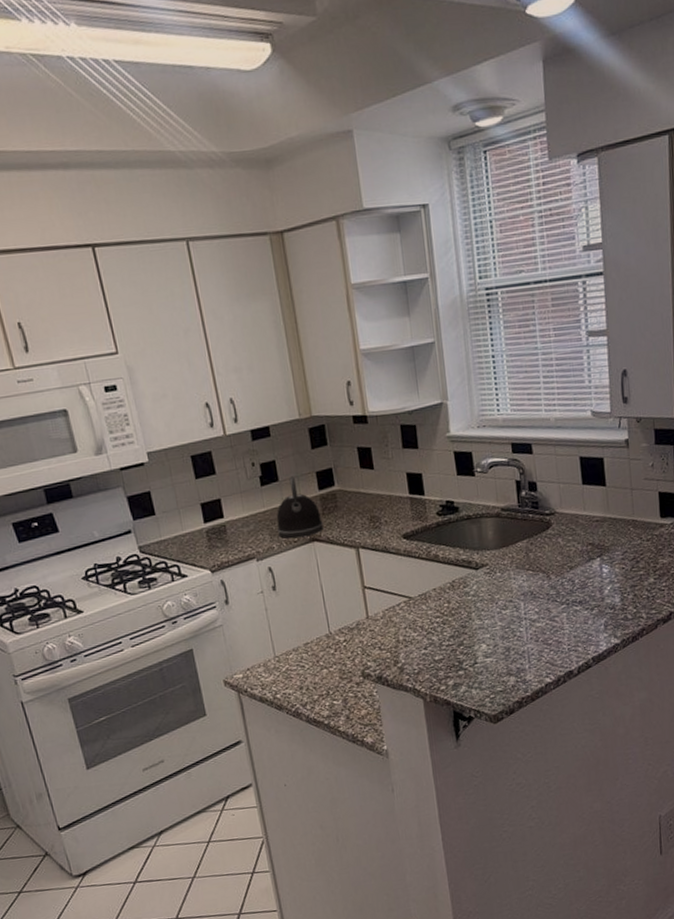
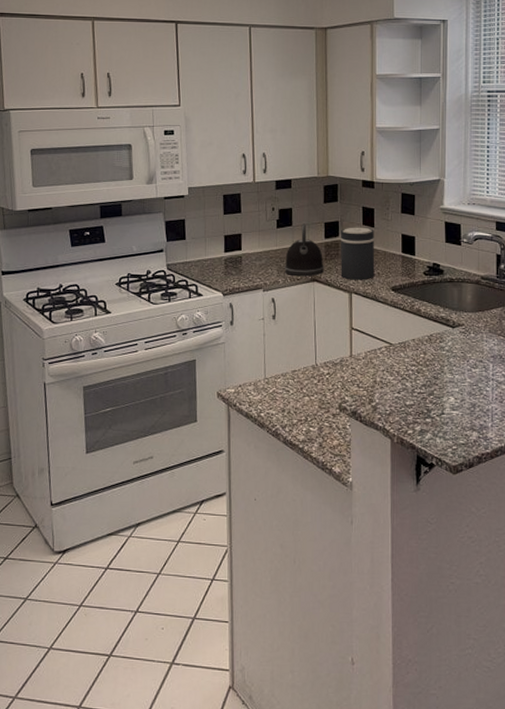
cylinder: none [335,470,382,534] -> present [340,227,375,280]

